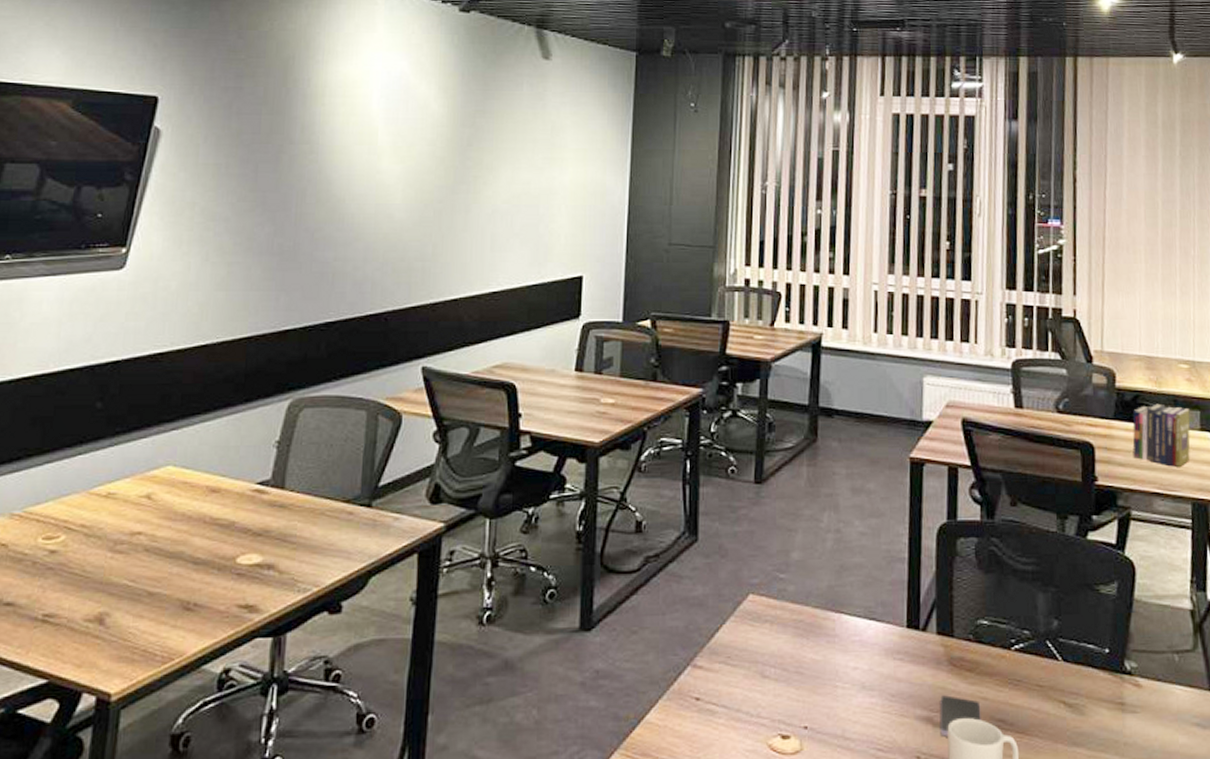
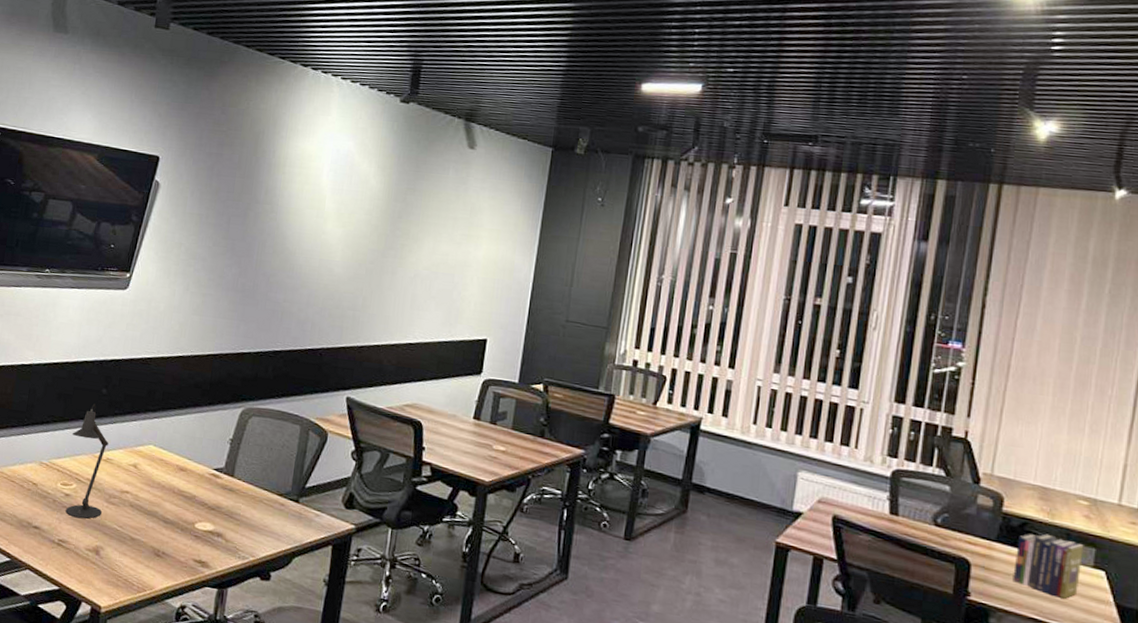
desk lamp: none [51,423,109,581] -> present [65,403,109,519]

